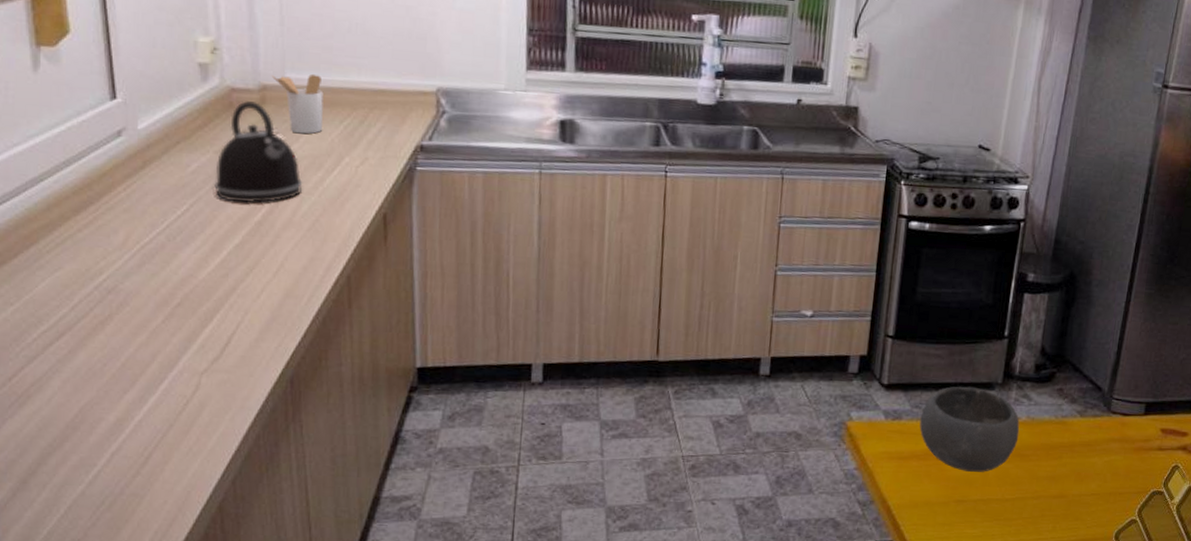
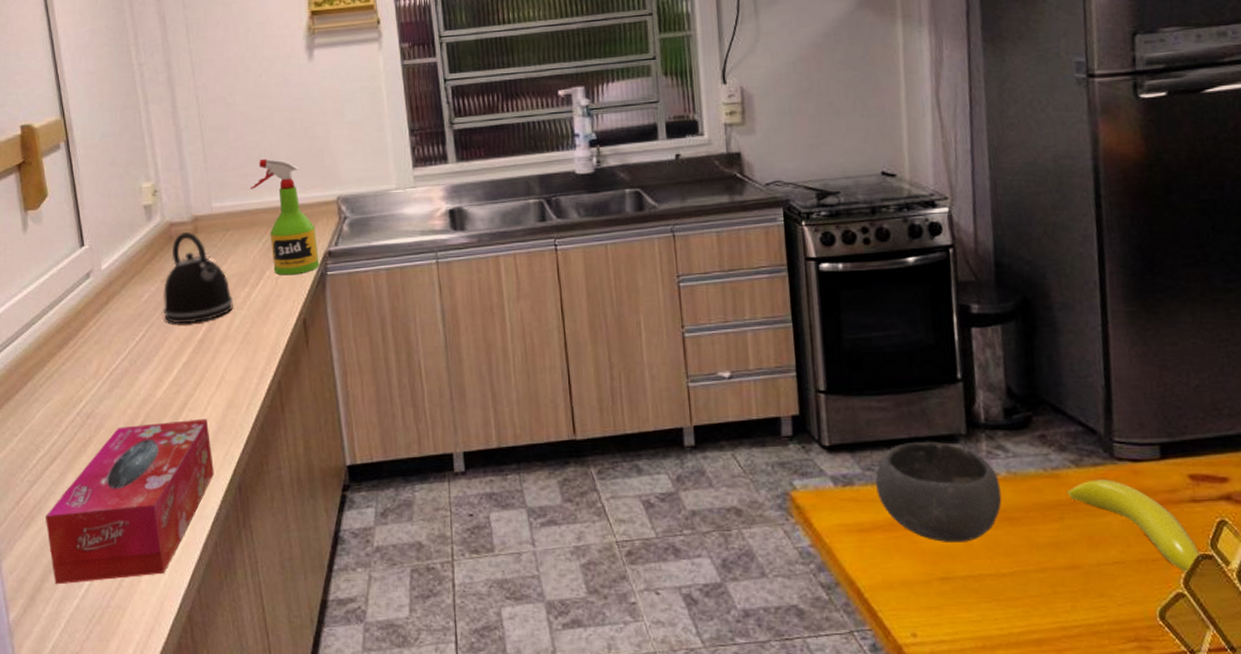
tissue box: none [45,306,263,469] -> present [45,418,214,585]
utensil holder: present [271,73,324,134] -> none [200,200,245,255]
spray bottle: none [334,32,409,166] -> present [249,158,320,276]
banana: none [1069,428,1155,505] -> present [1066,479,1201,573]

